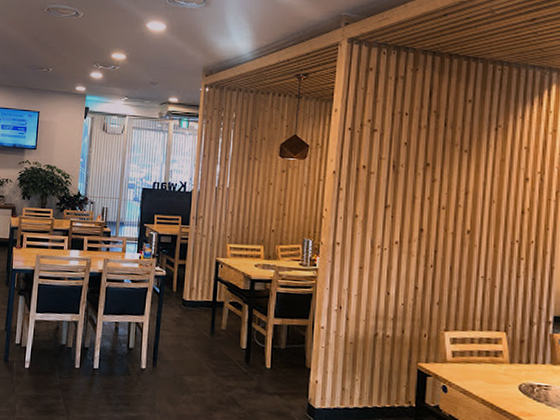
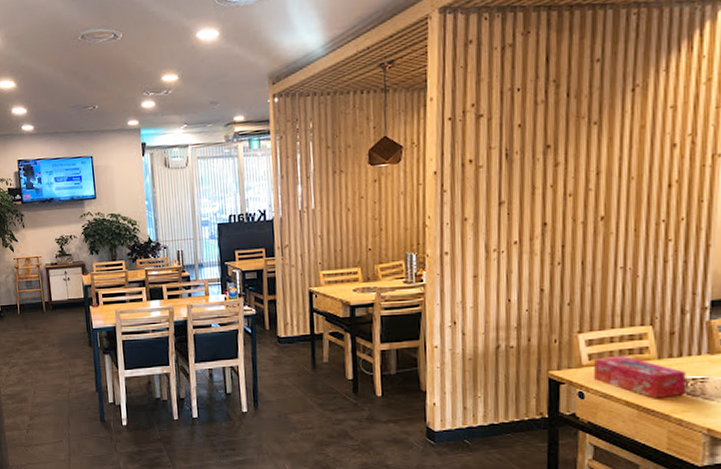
tissue box: none [455,355,533,401] -> present [593,355,686,399]

